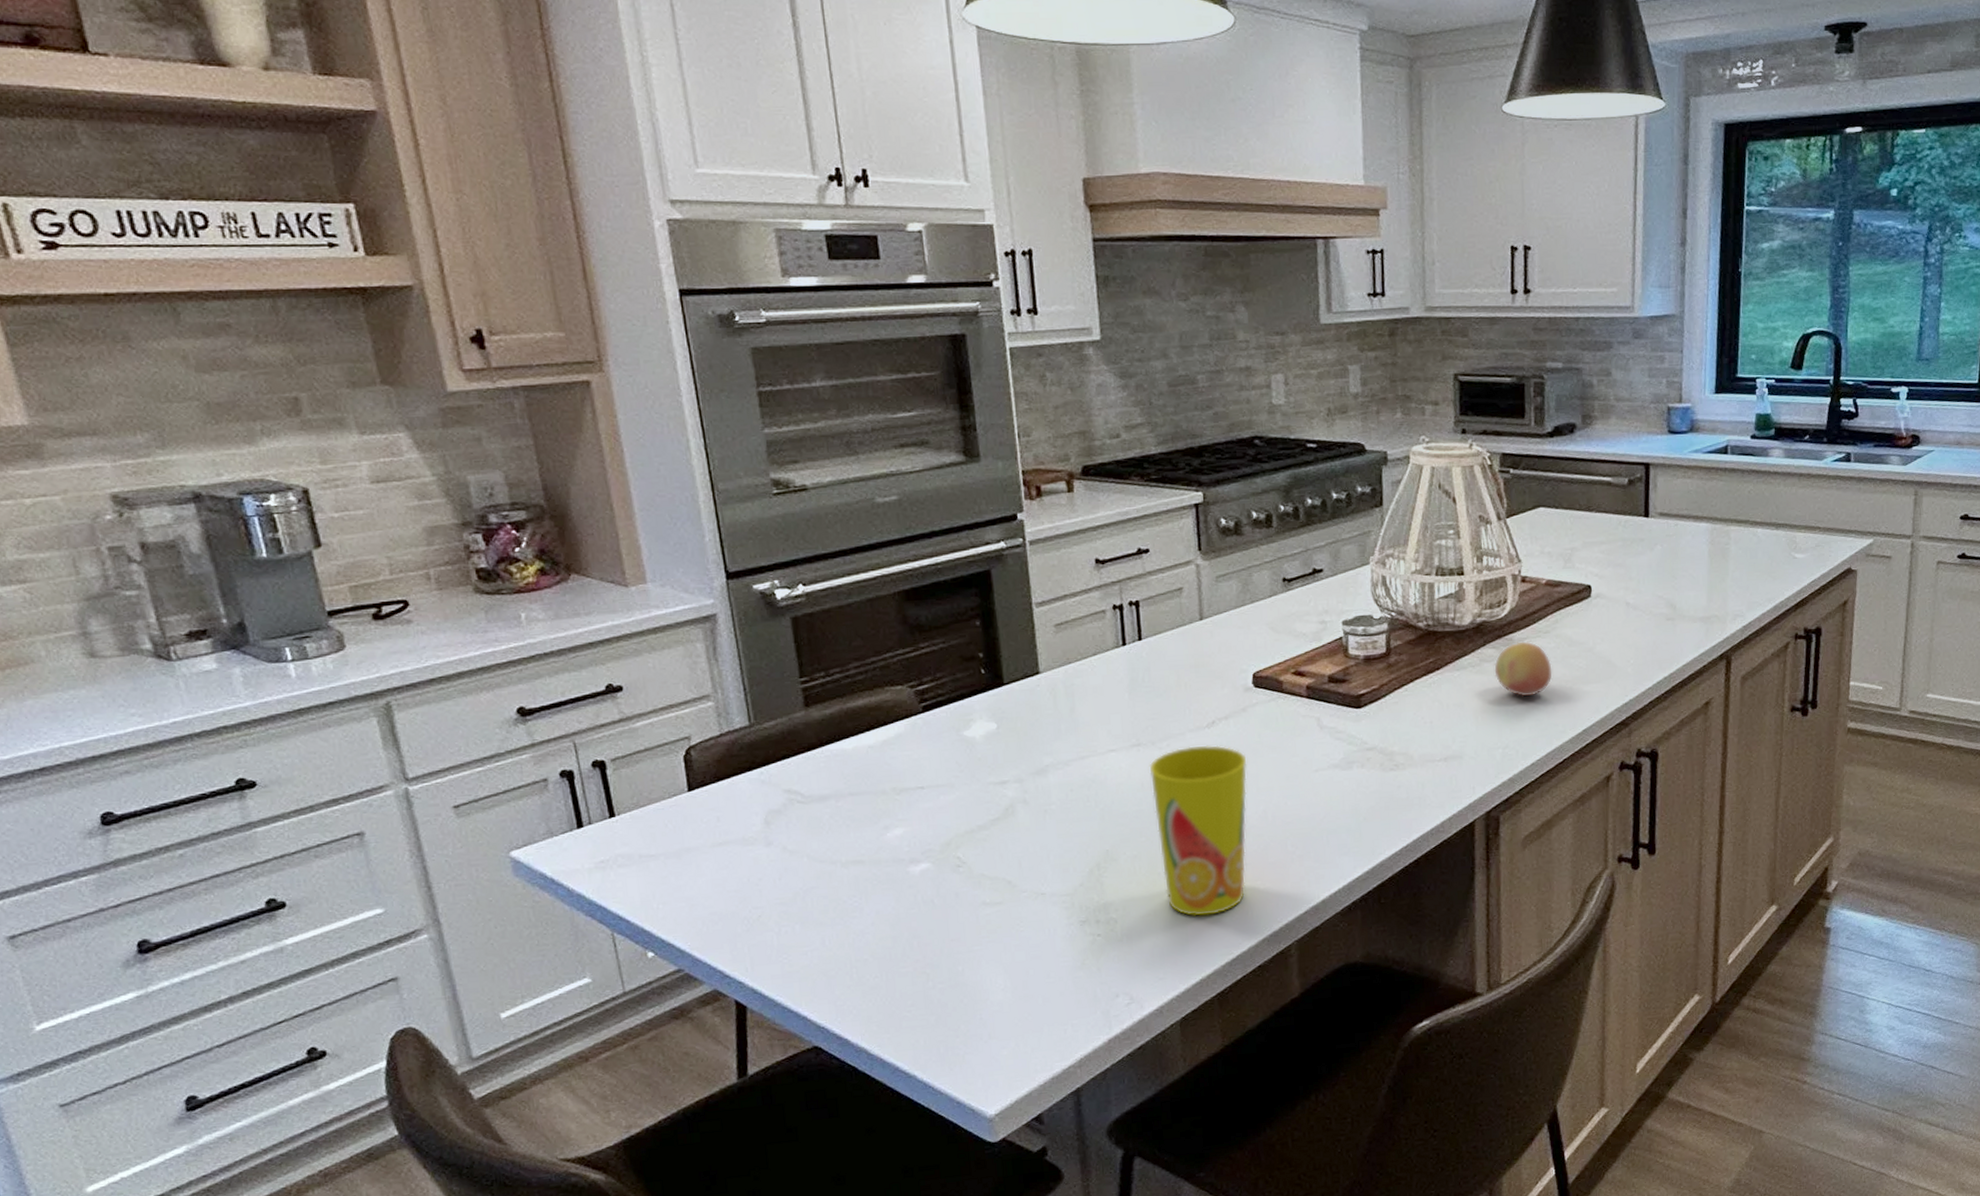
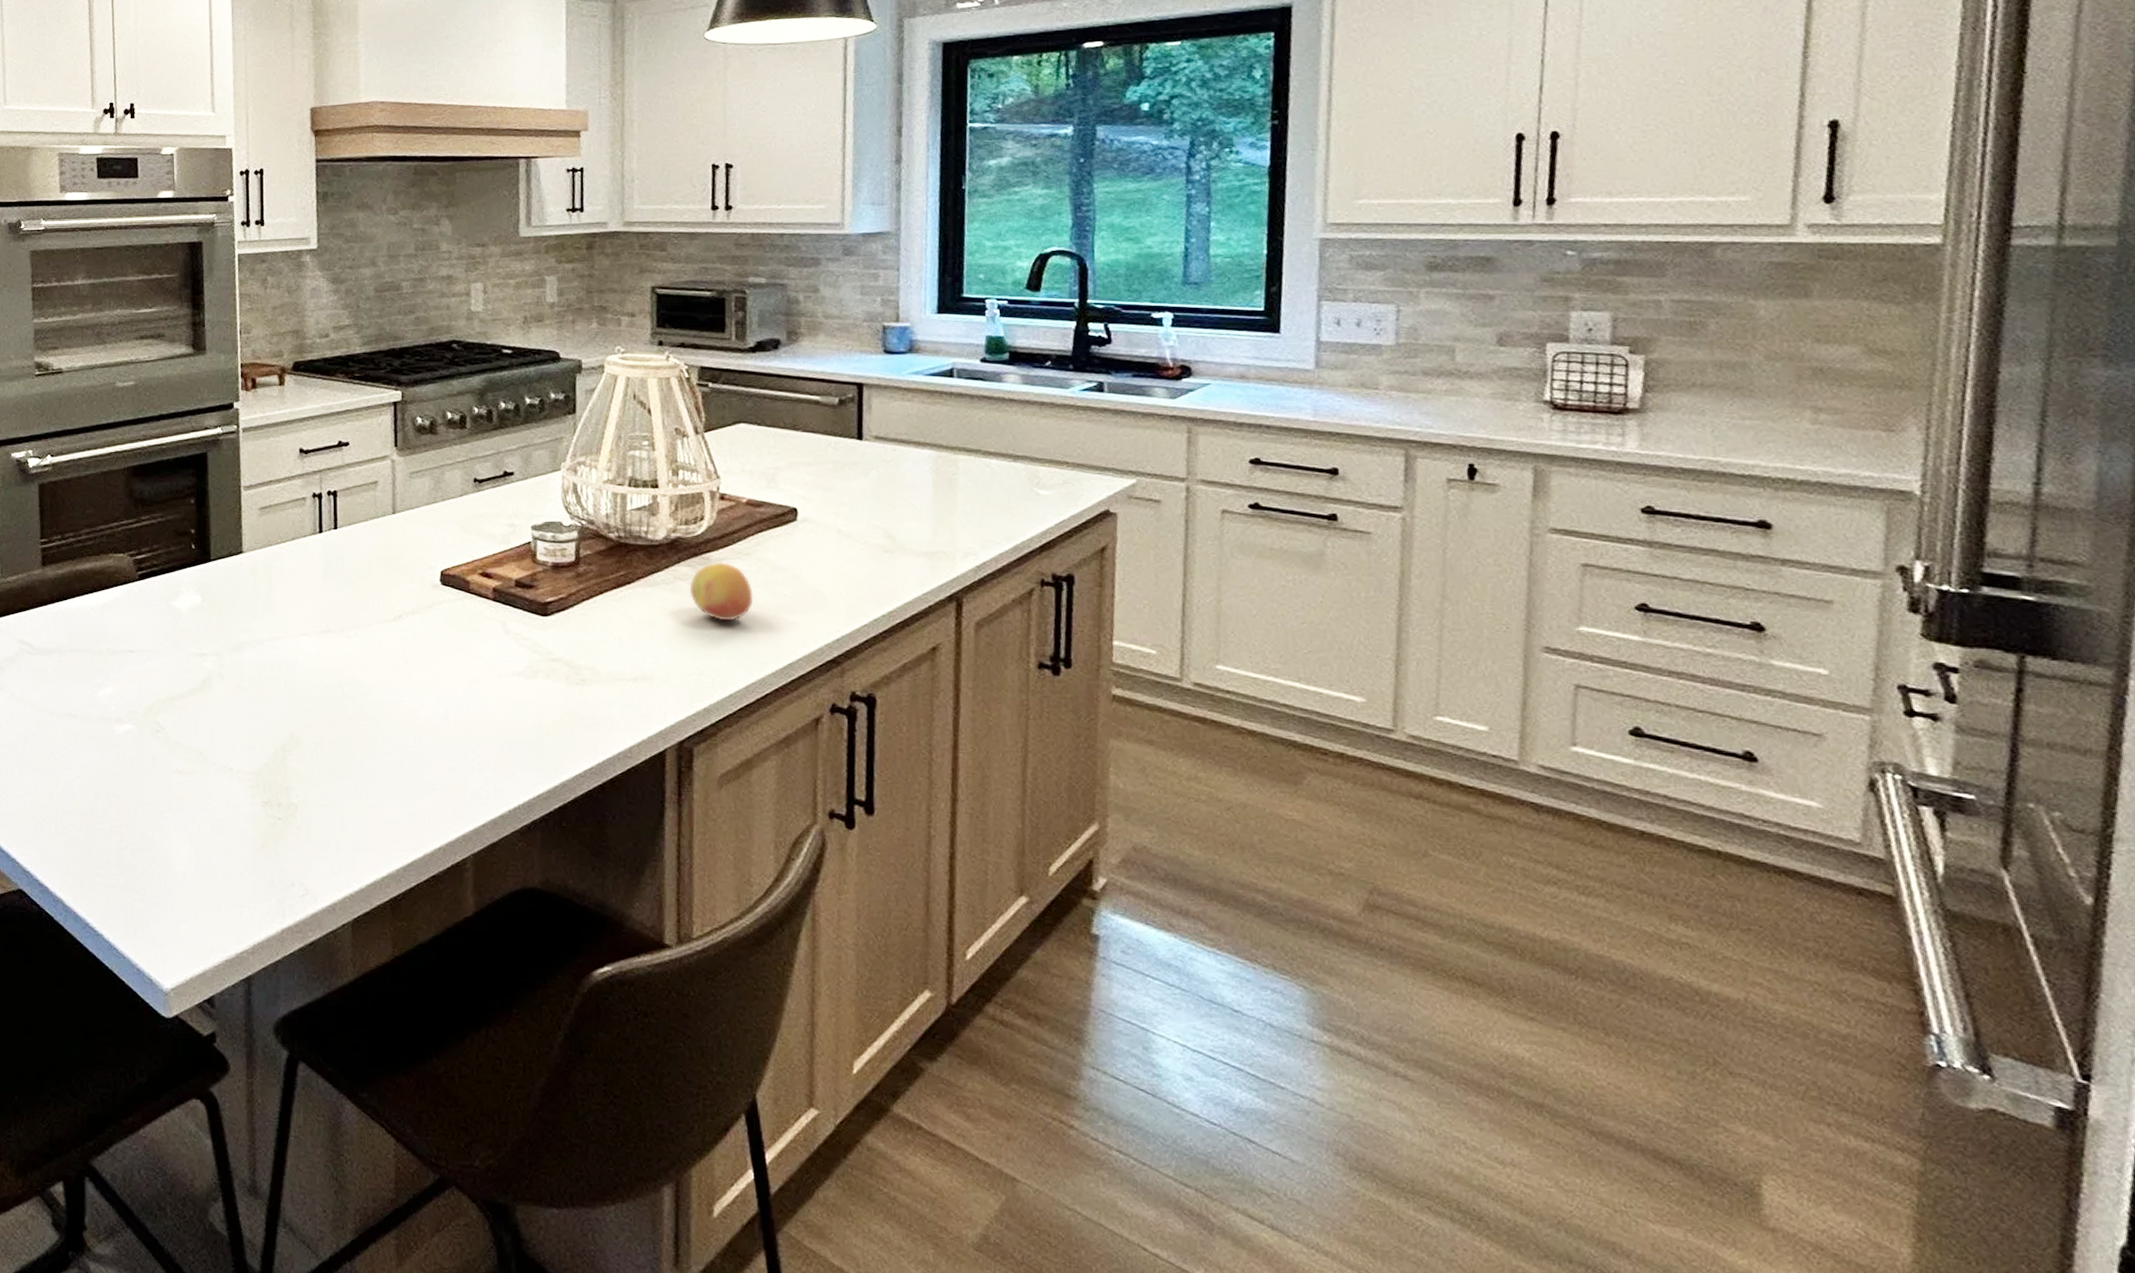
cup: present [1149,745,1247,916] -> none [337,638,431,814]

